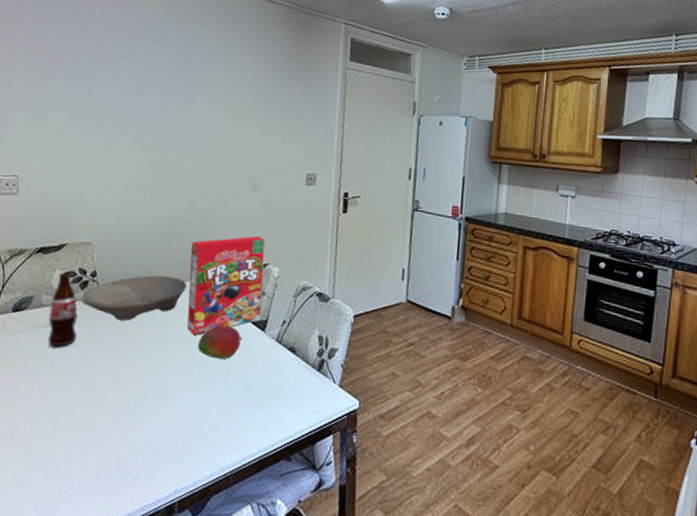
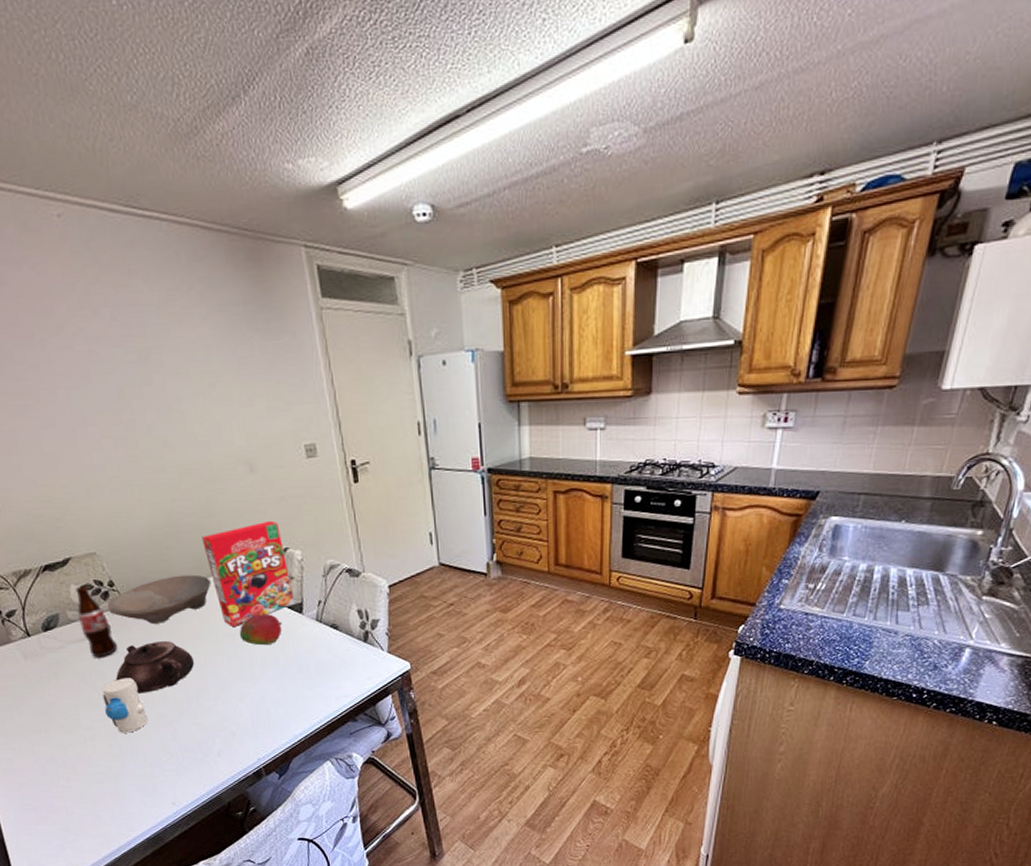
toy: none [37,373,81,437] -> present [102,678,148,733]
teapot: none [62,339,146,394] -> present [116,641,195,693]

